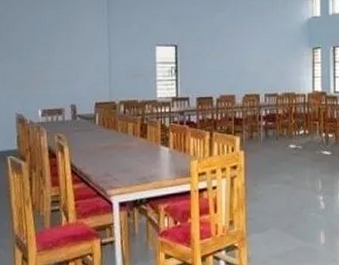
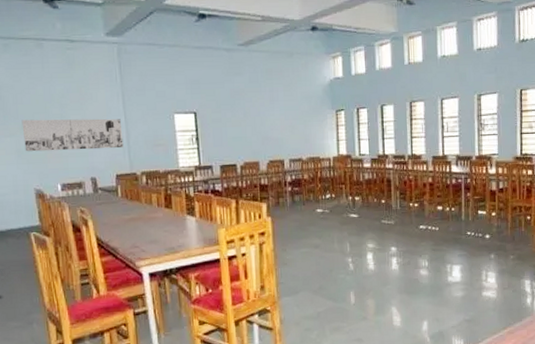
wall art: none [10,47,105,78] -> present [21,118,124,152]

